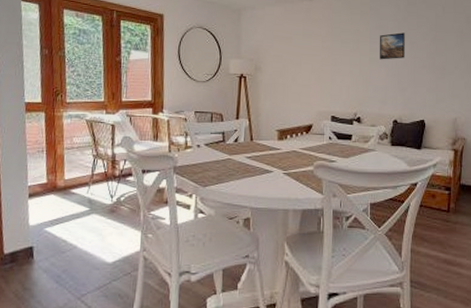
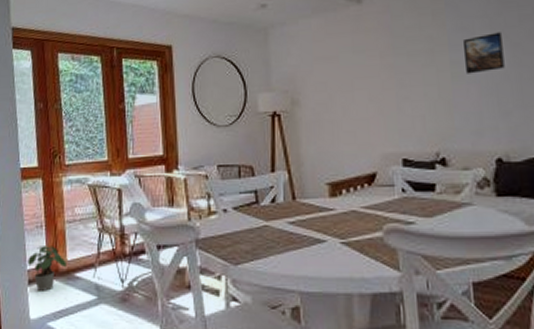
potted plant: none [29,167,65,203] -> present [28,246,68,291]

